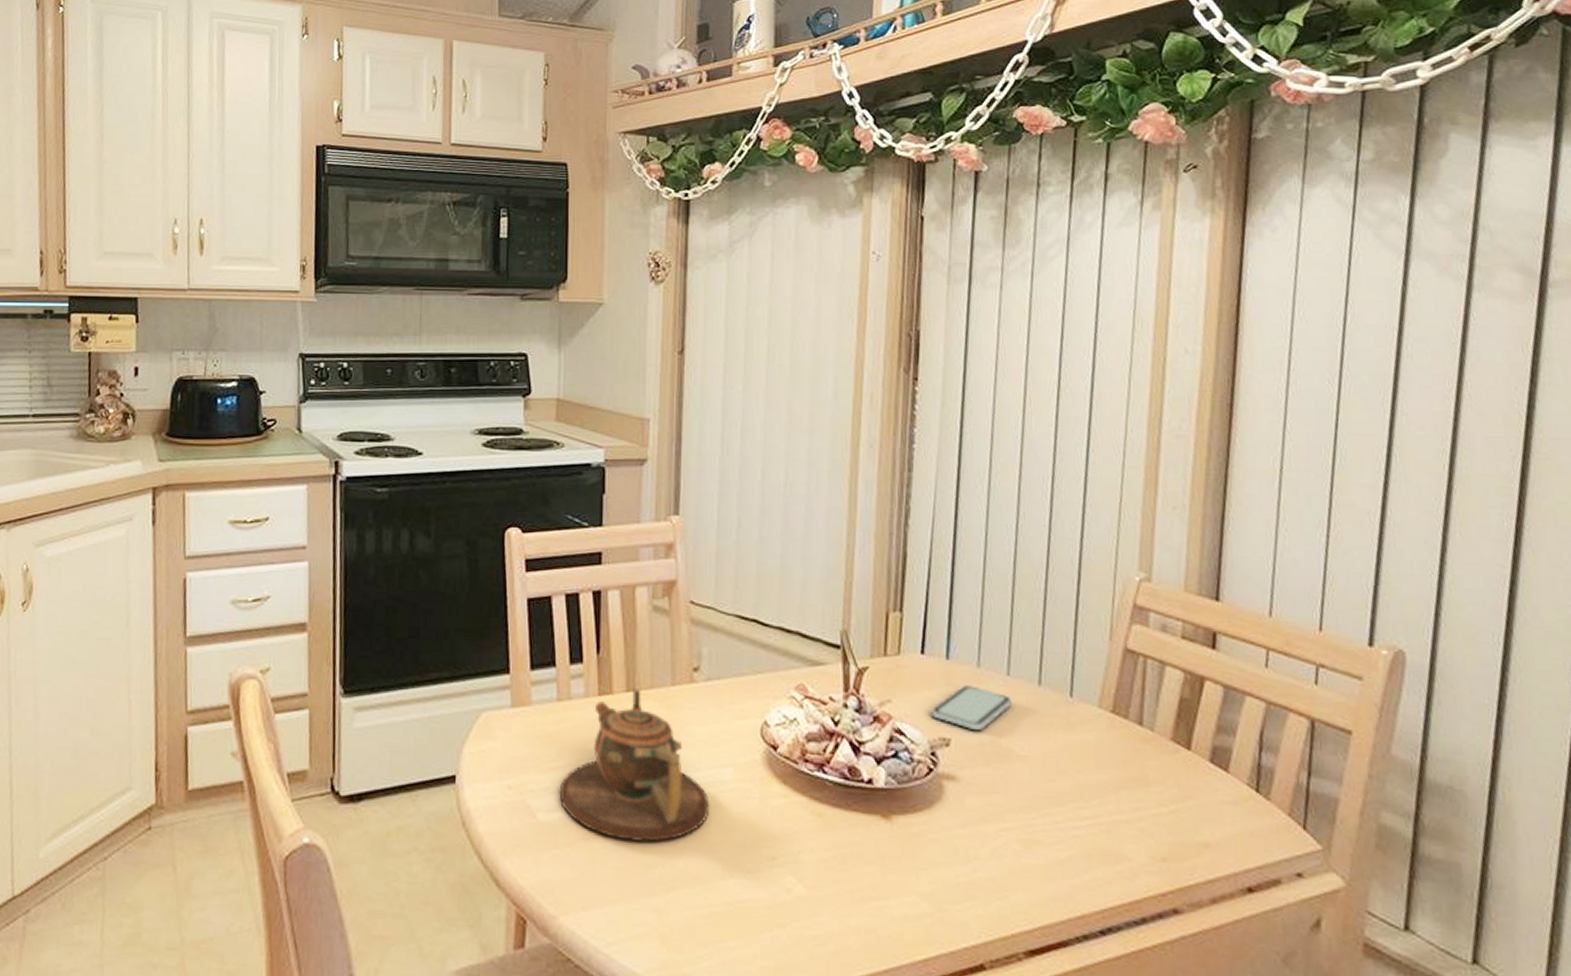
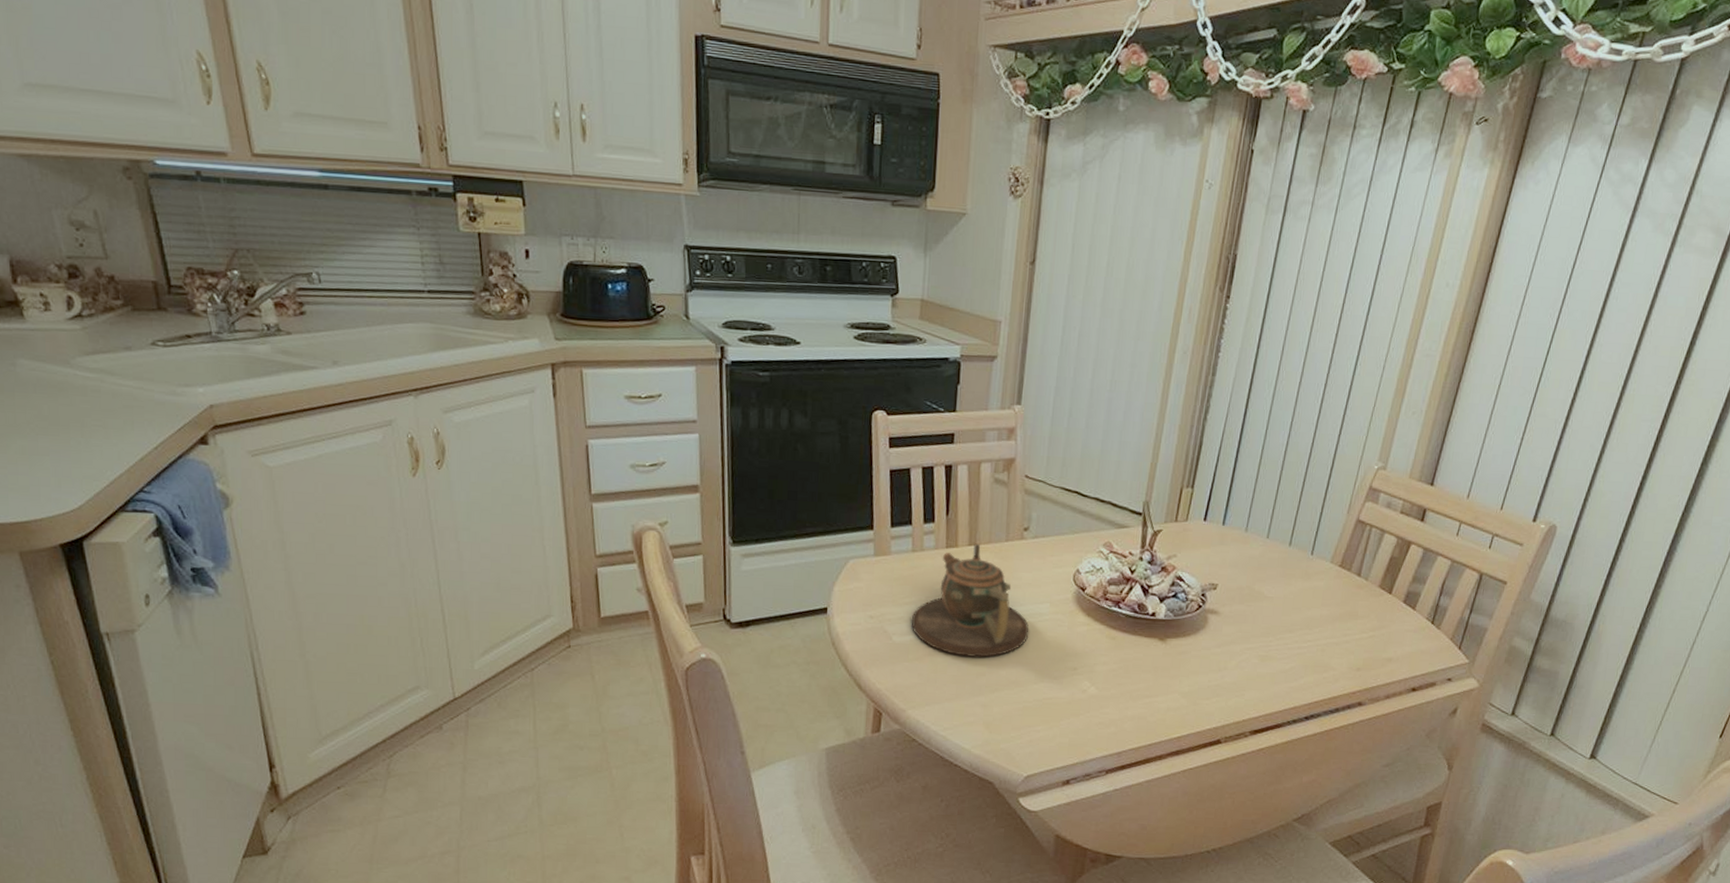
smartphone: present [931,685,1013,730] -> none [1205,545,1268,578]

